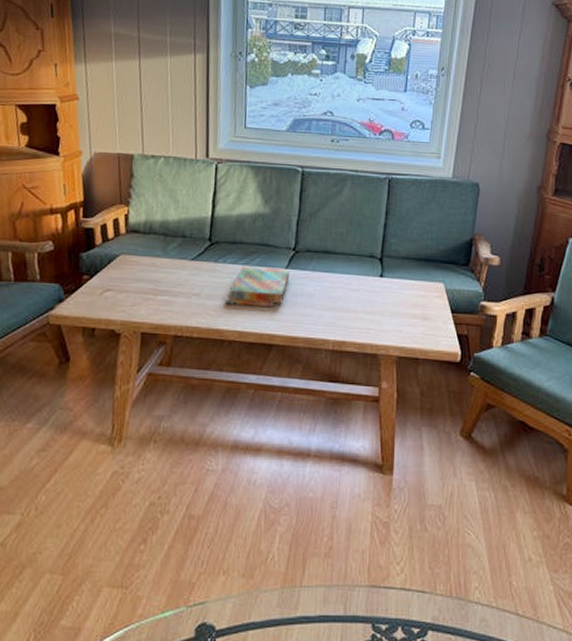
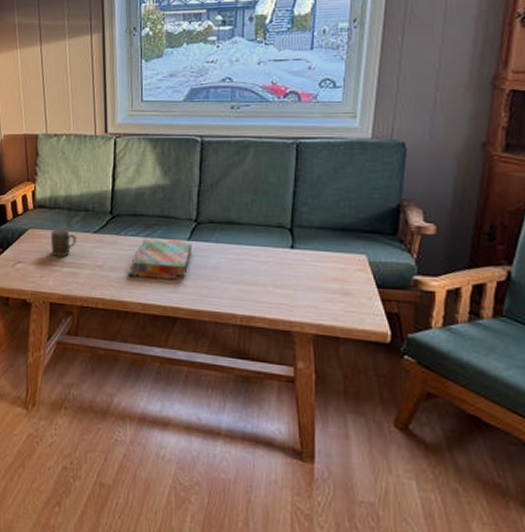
mug: none [144,255,172,285] -> present [50,229,76,257]

